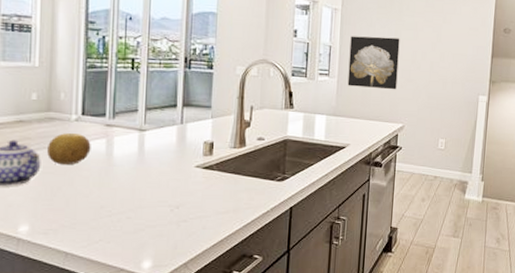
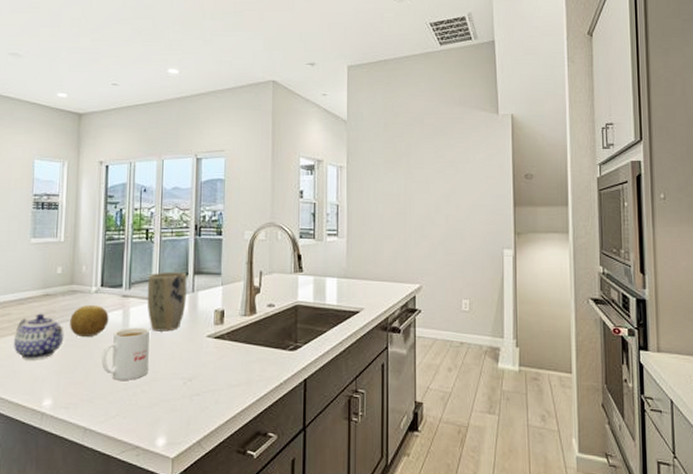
mug: none [83,156,135,207] -> present [101,327,150,380]
plant pot: none [132,102,176,161] -> present [147,272,187,332]
wall art: present [347,36,400,90] -> none [357,192,410,248]

